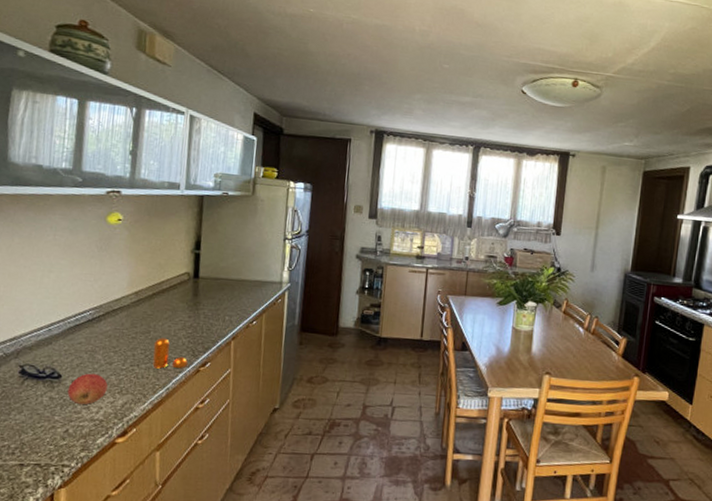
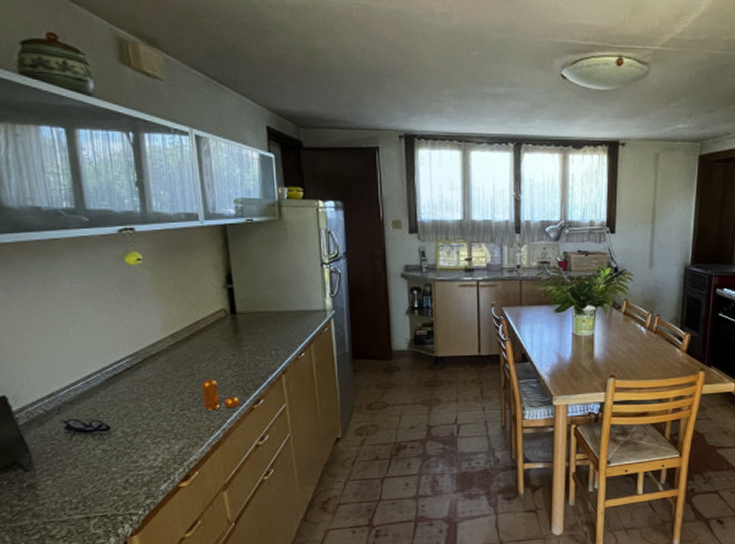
apple: present [67,373,108,405] -> none [120,422,161,454]

